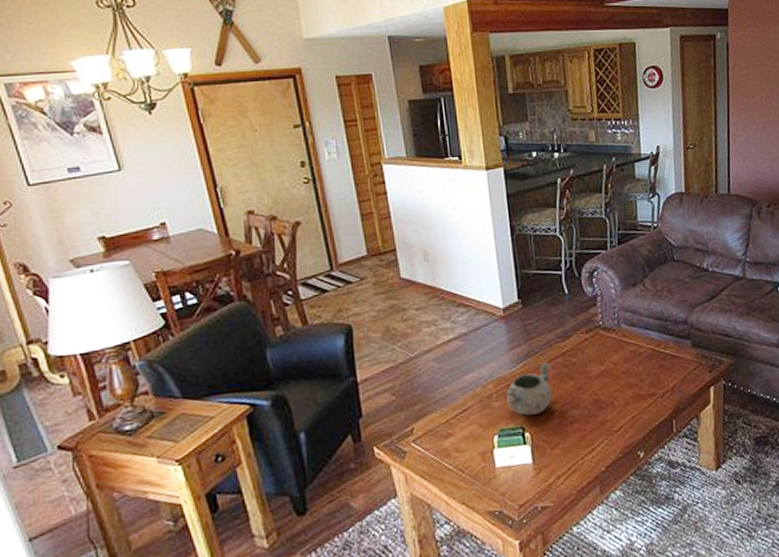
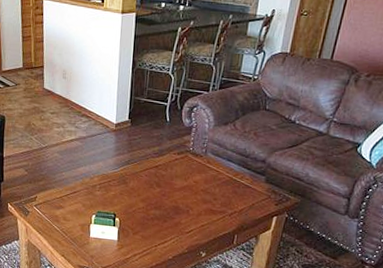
decorative bowl: present [506,362,553,415] -> none [106,170,145,207]

